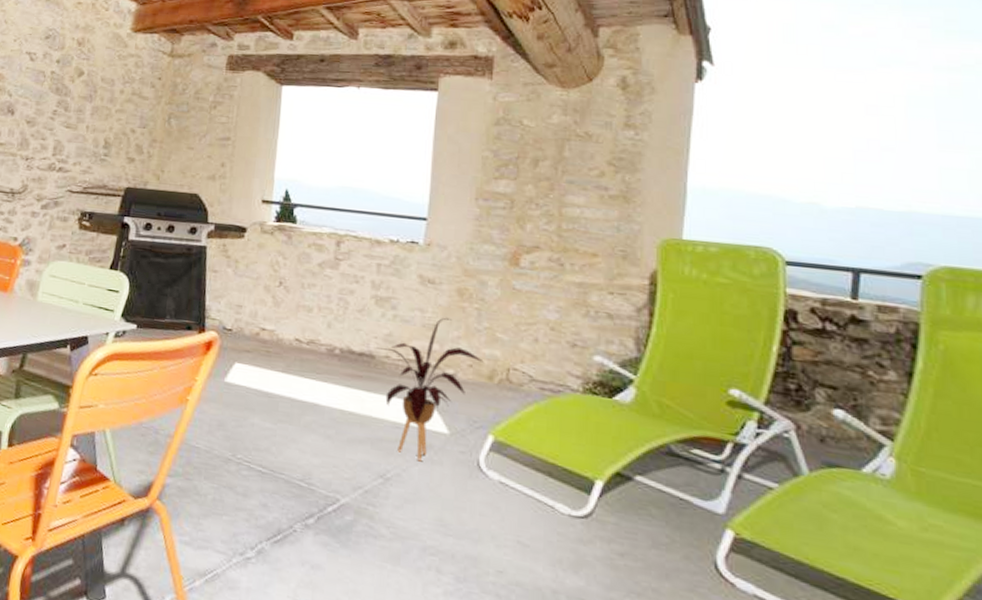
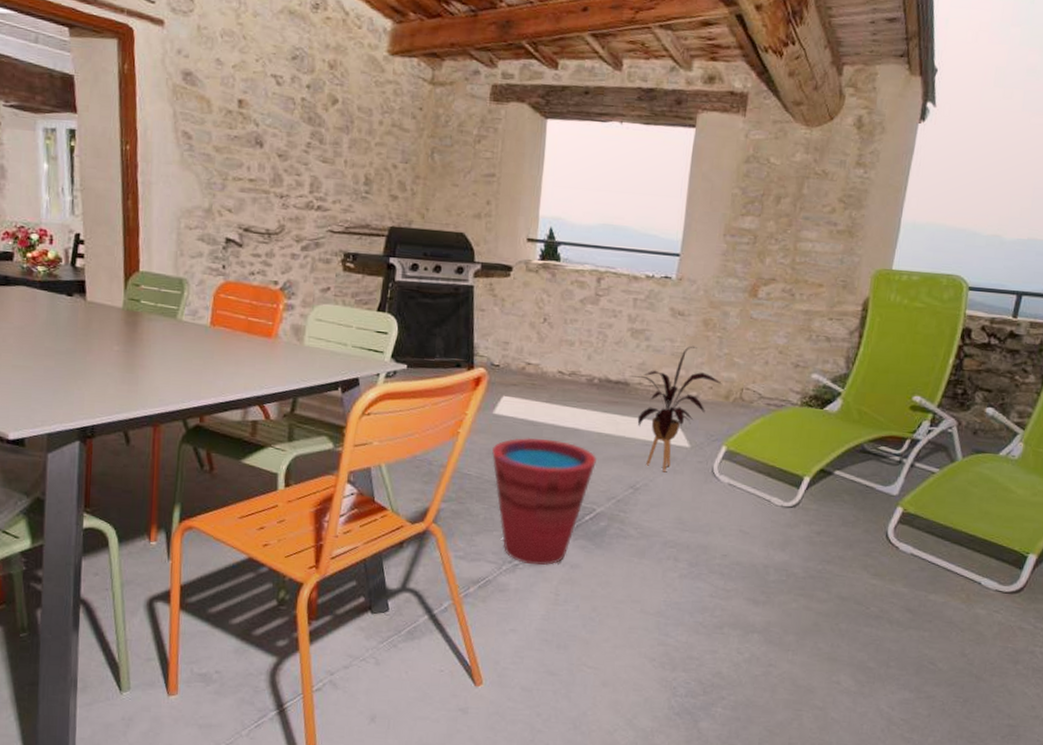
bucket: none [223,410,339,563] -> present [492,437,597,566]

